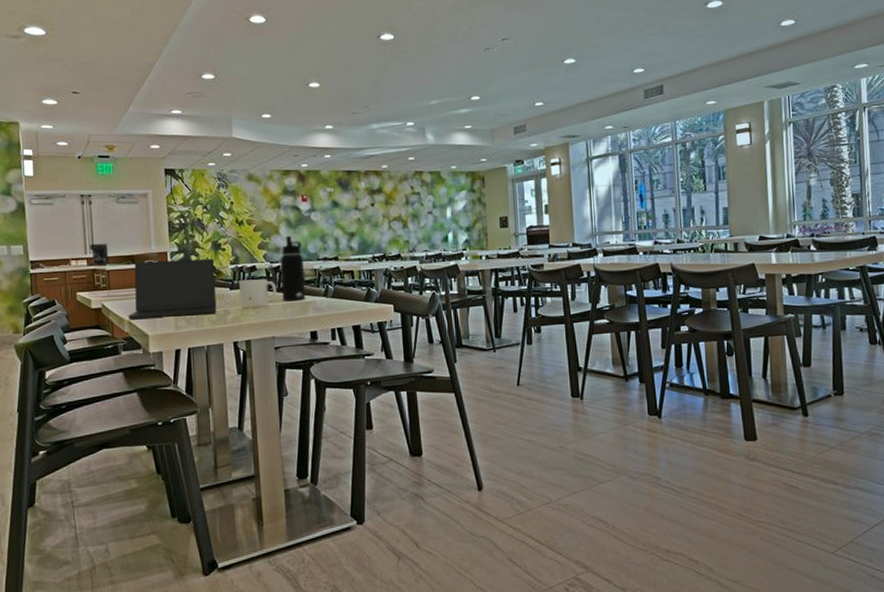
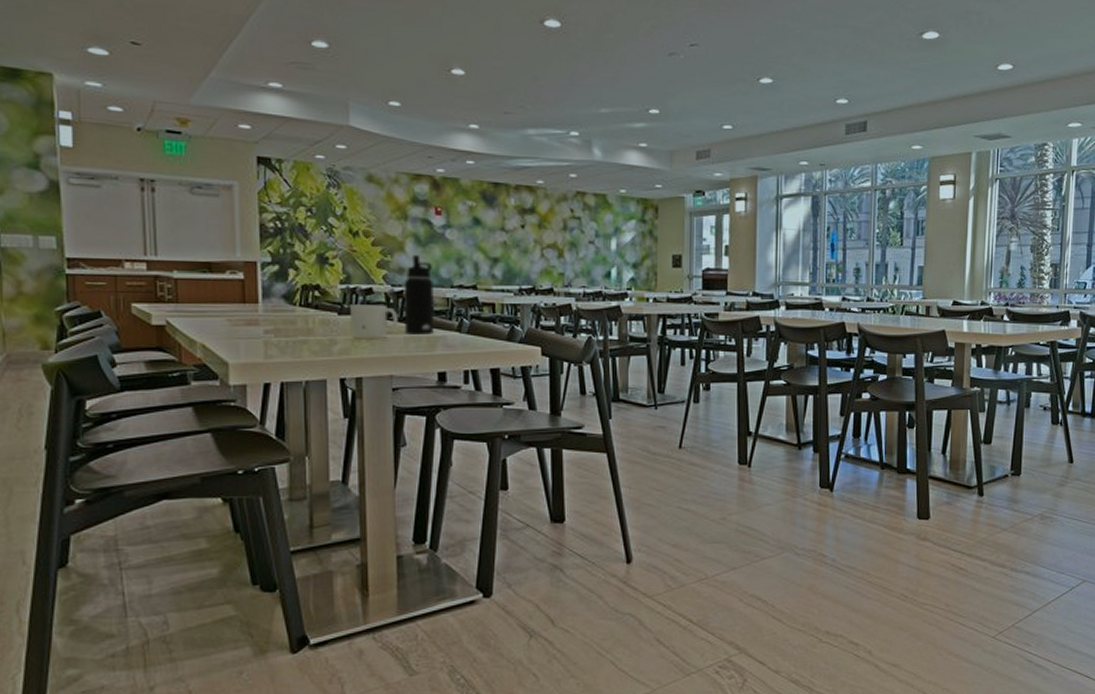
coffee maker: present [89,243,109,266] -> none [150,243,177,272]
laptop: present [128,258,217,320] -> none [202,271,320,343]

